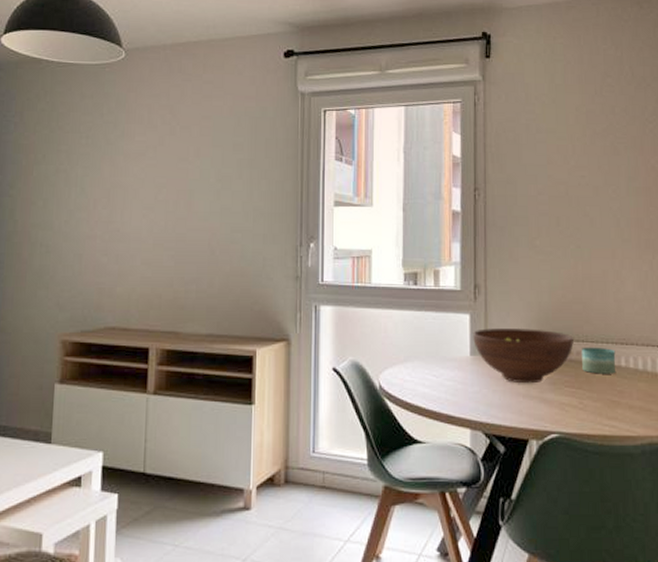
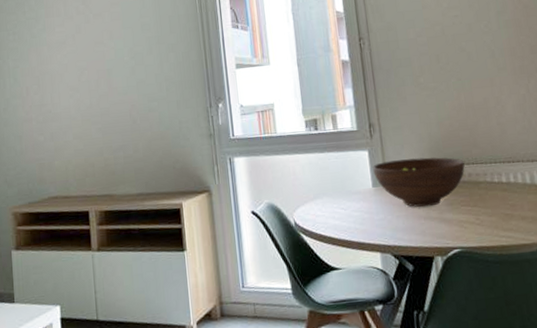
candle: present [582,347,617,374] -> none [472,167,507,192]

